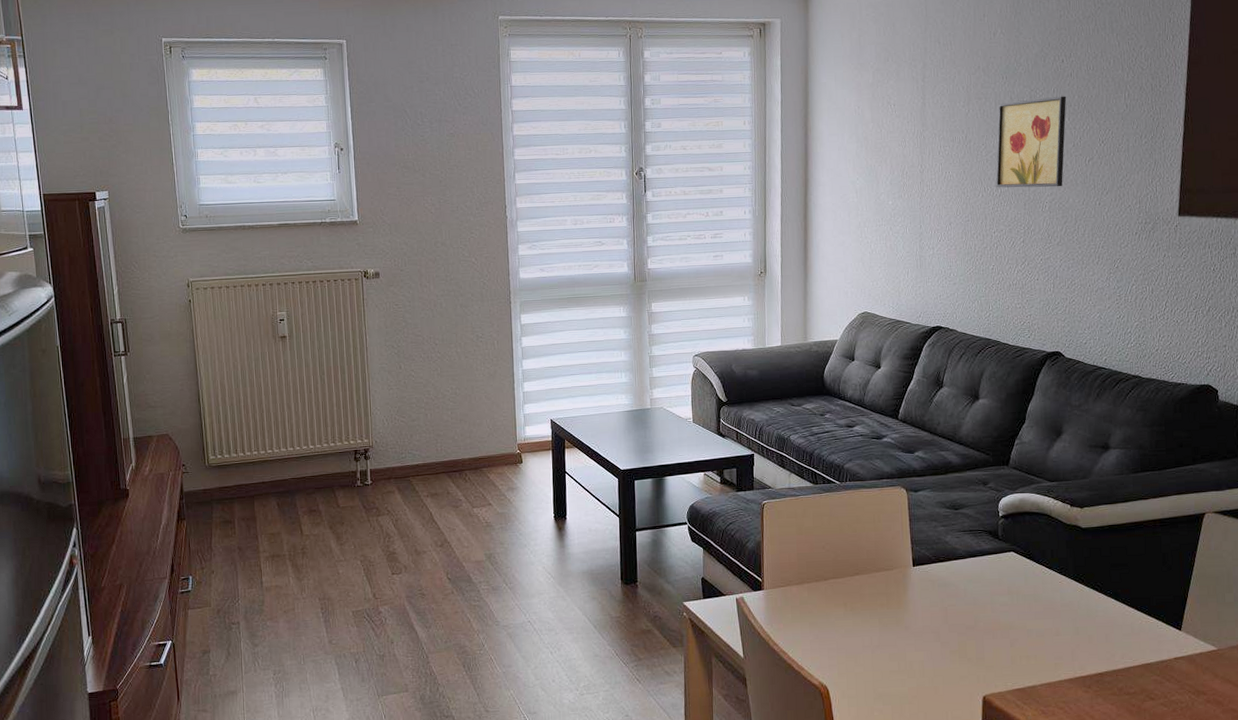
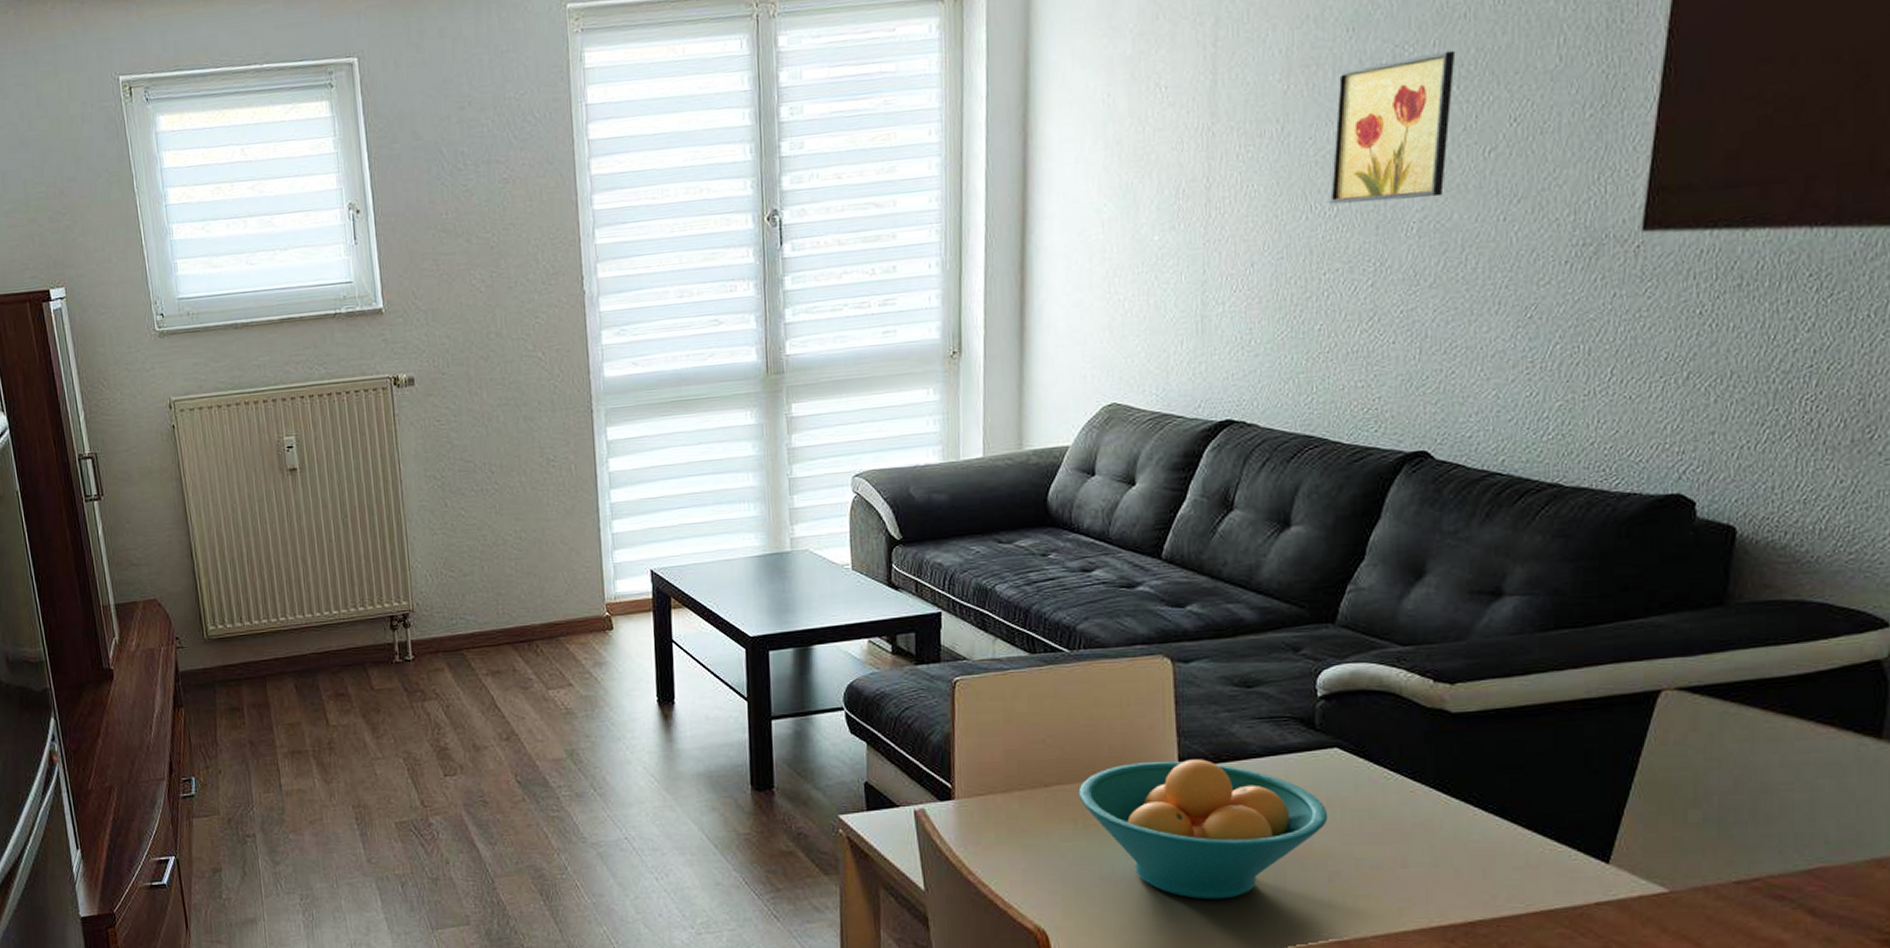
fruit bowl: none [847,560,1009,661] -> present [1078,759,1328,900]

